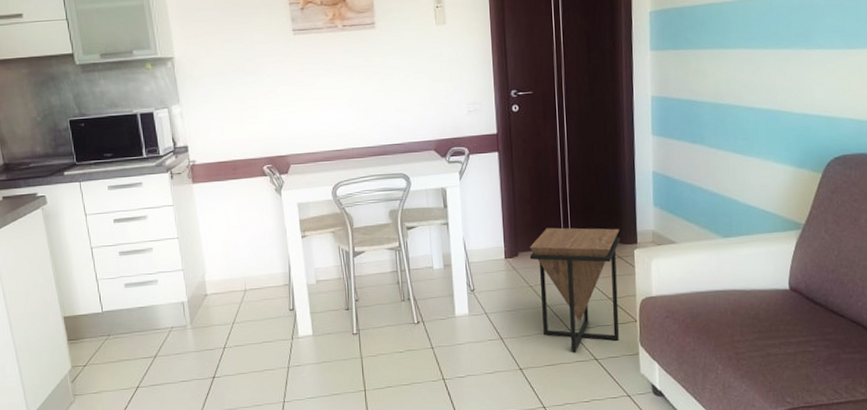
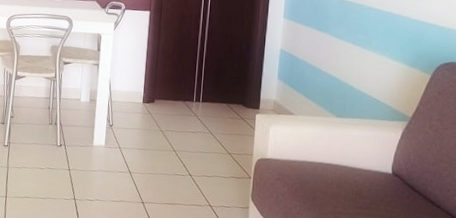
side table: present [529,227,620,352] -> none [164,82,245,196]

